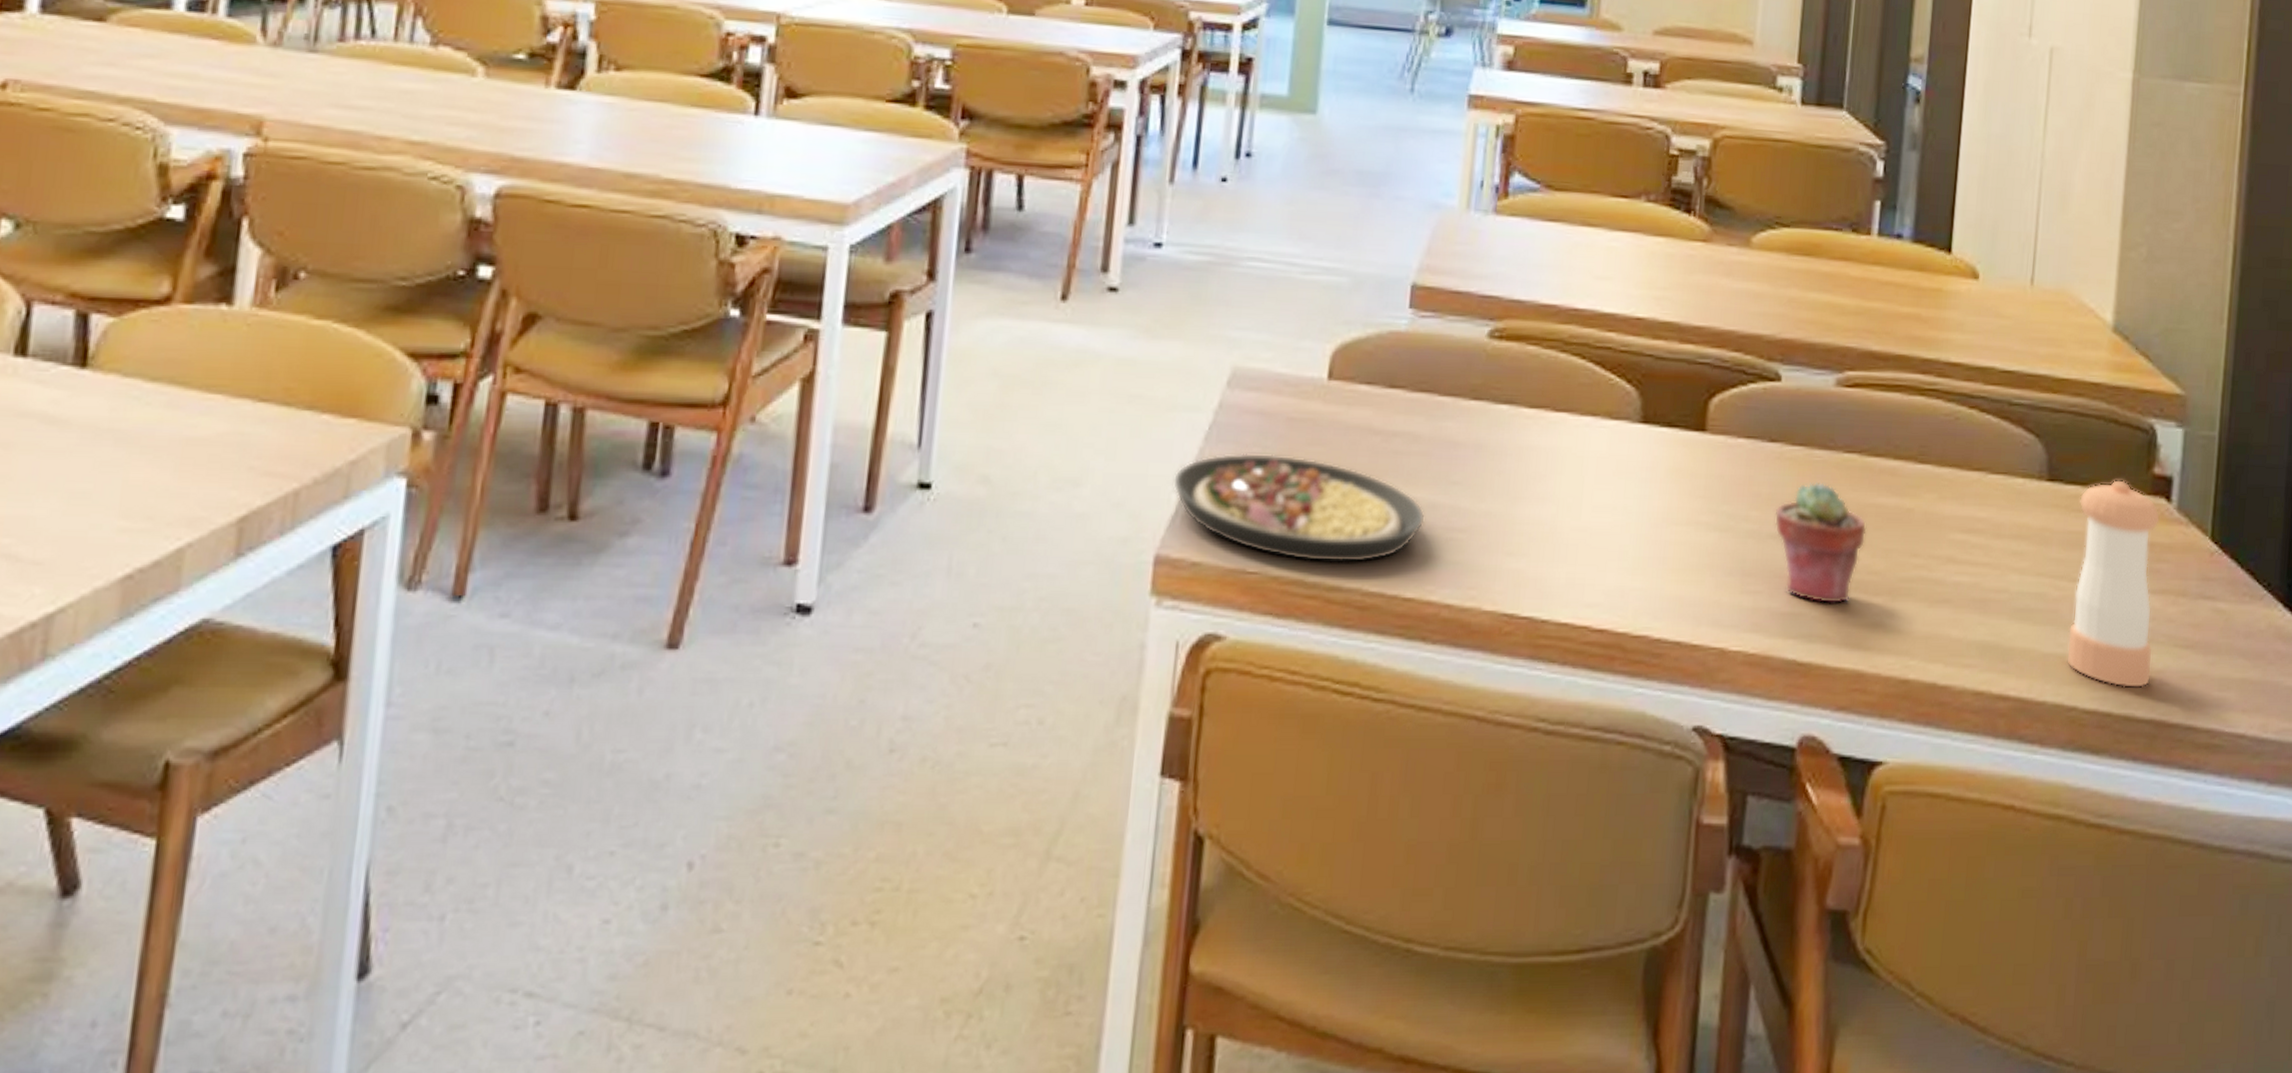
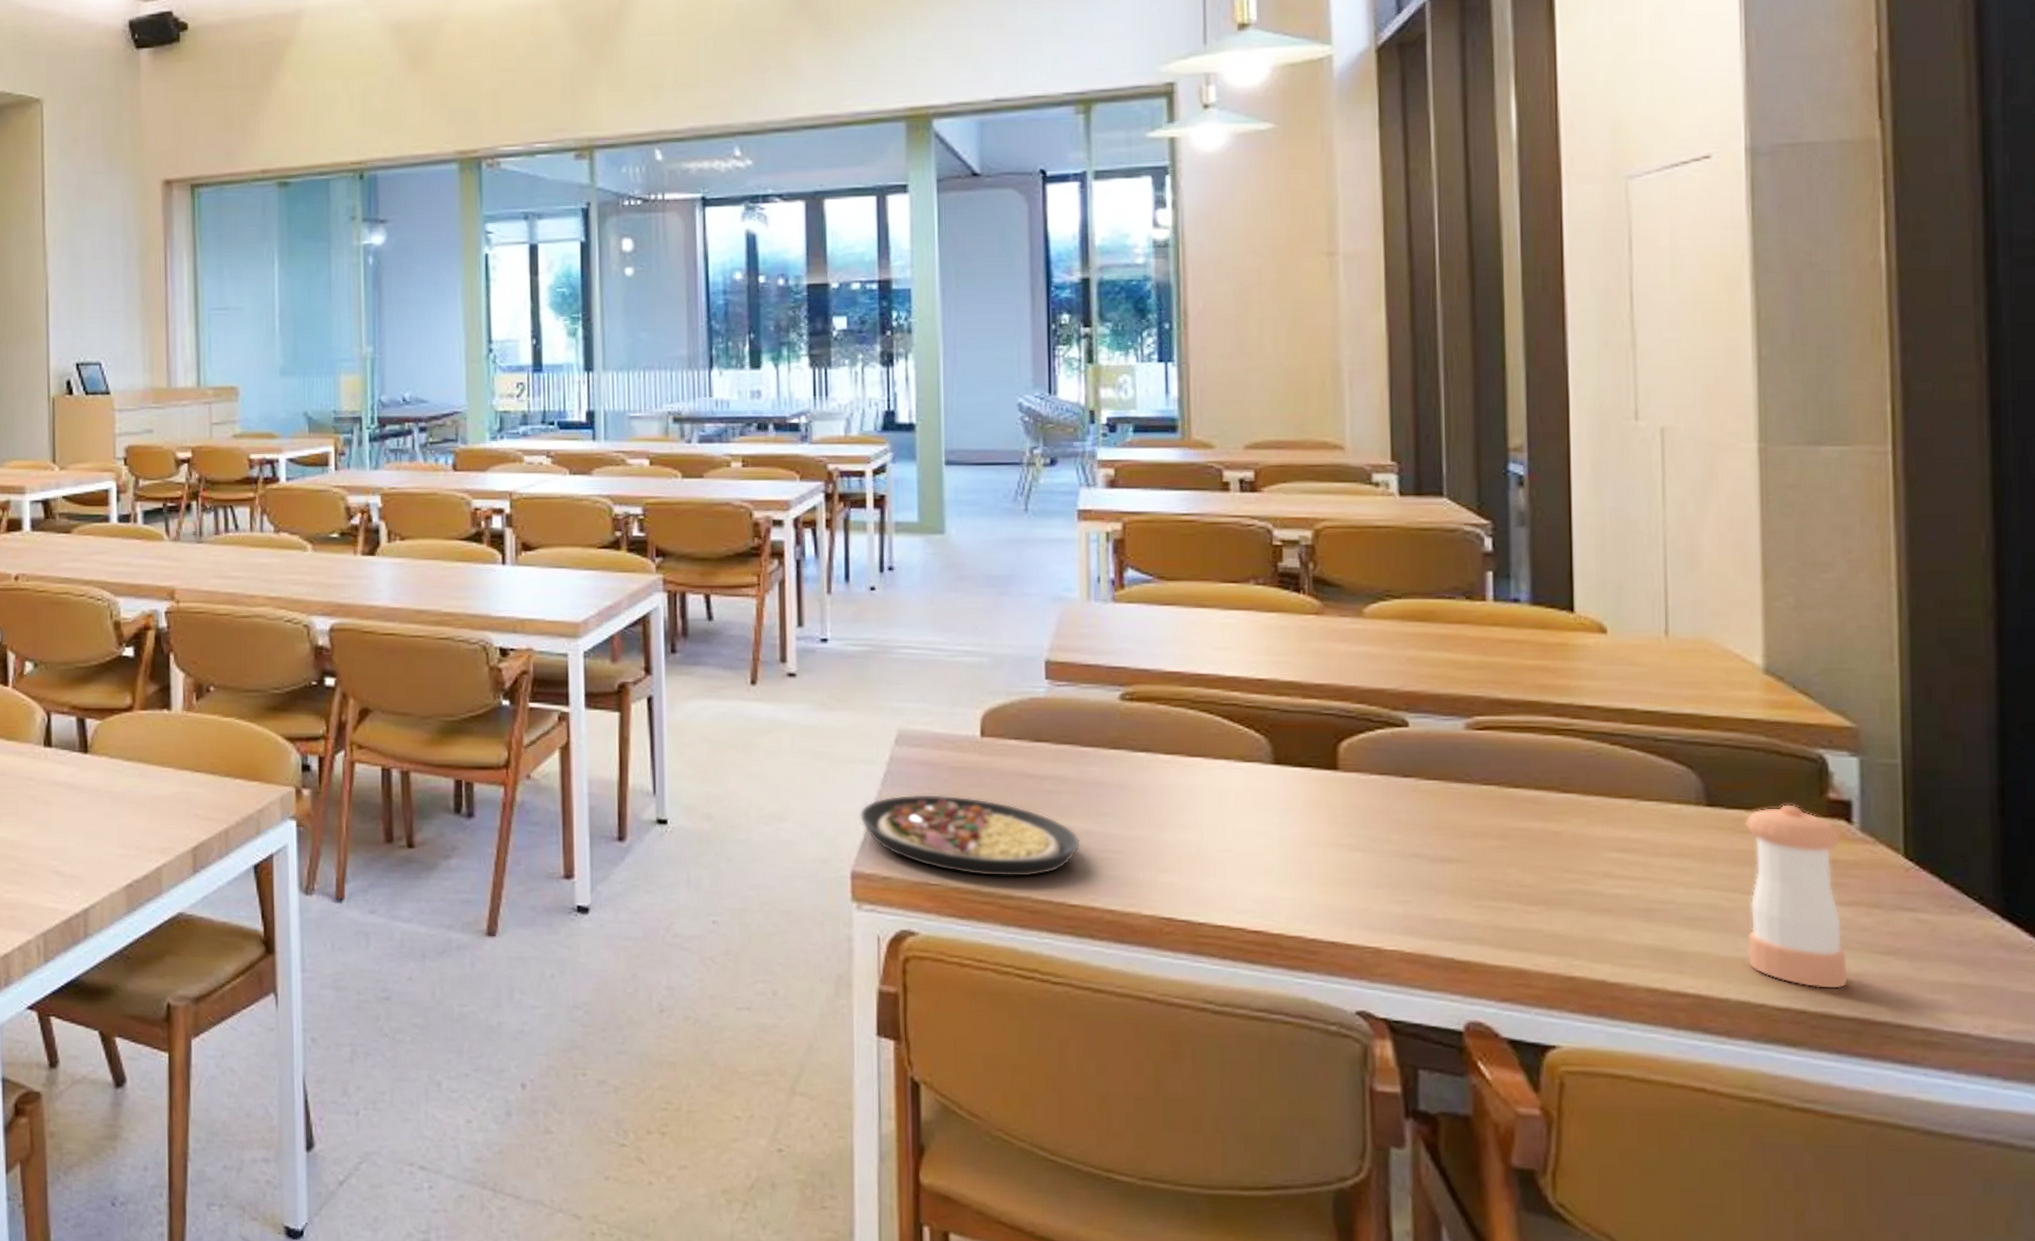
potted succulent: present [1774,481,1867,604] -> none [1416,809,1514,912]

